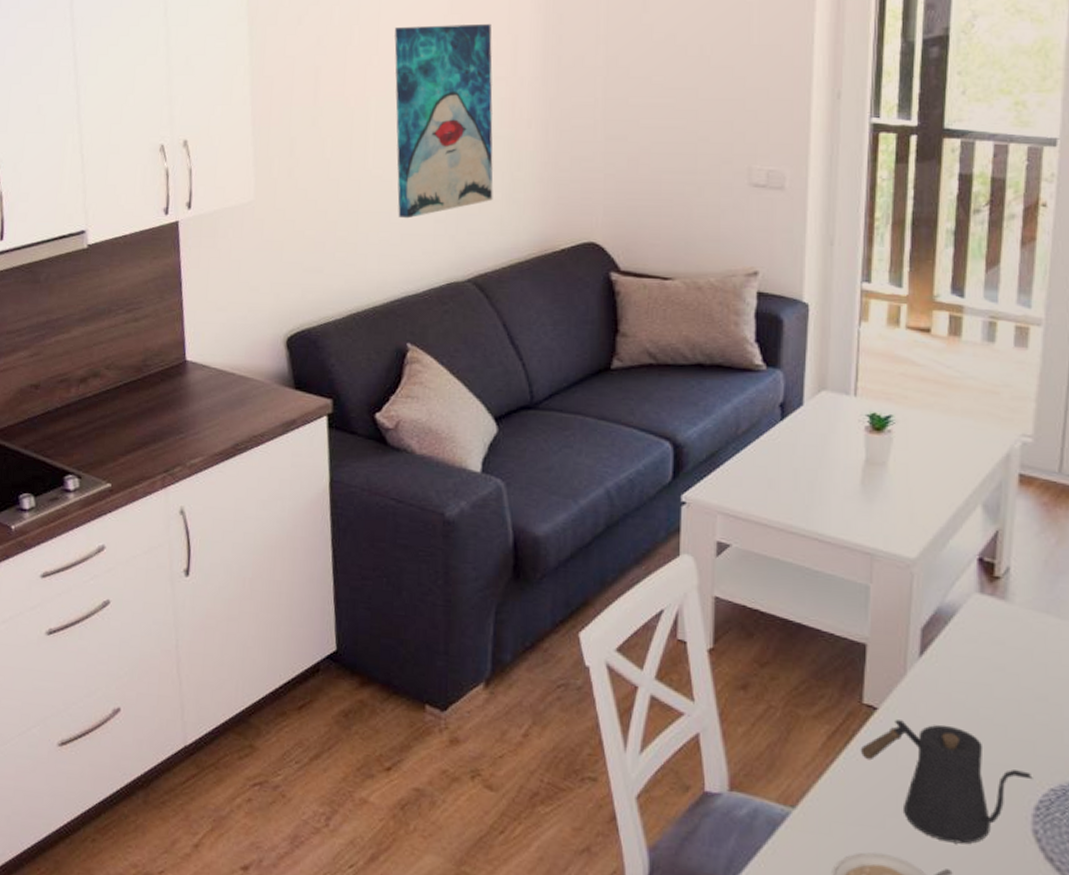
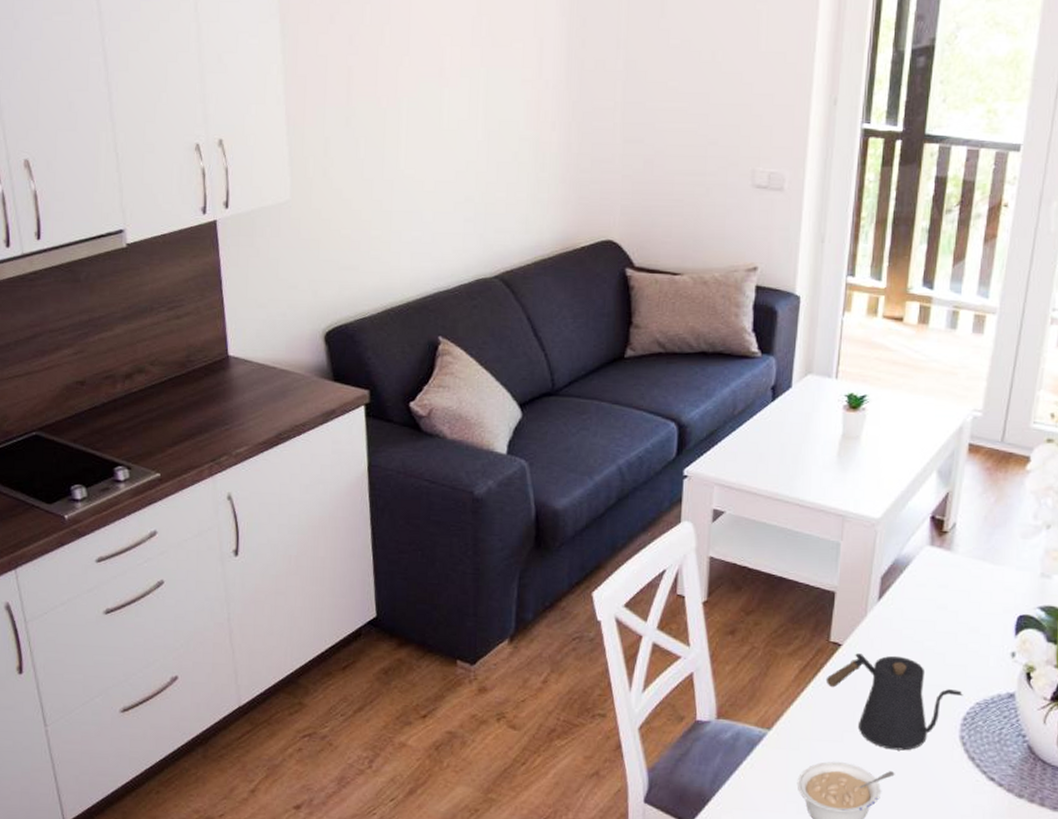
wall art: present [394,23,493,219] -> none [425,25,519,218]

